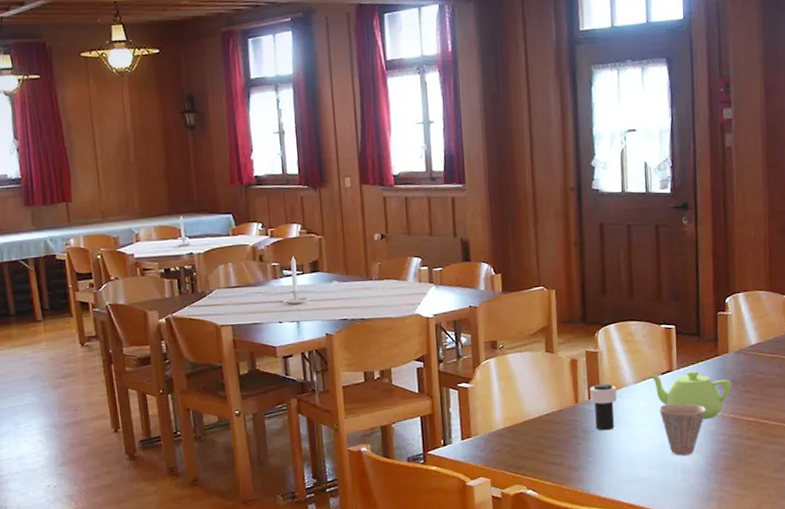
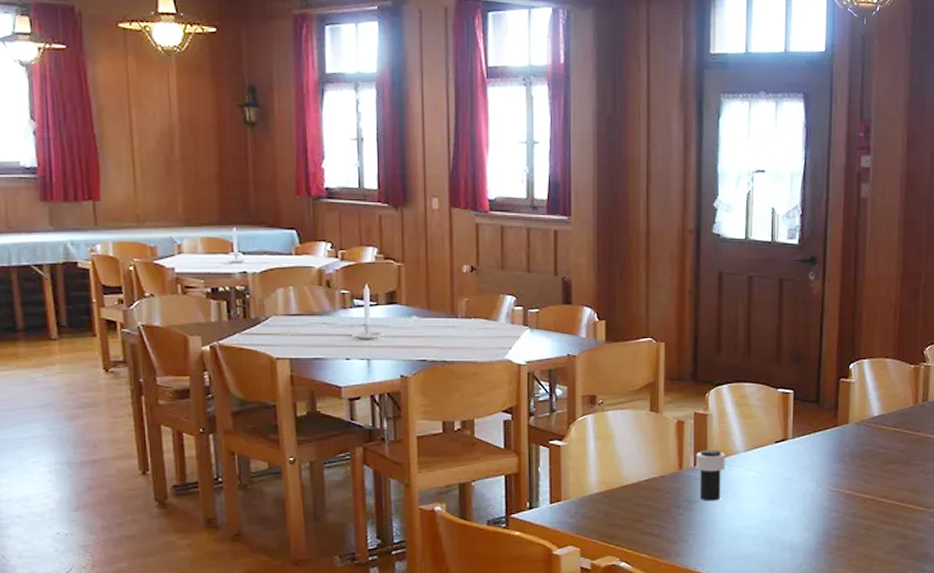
teapot: present [648,370,732,420] -> none [760,440,850,495]
cup: present [659,403,706,456] -> none [771,475,820,532]

